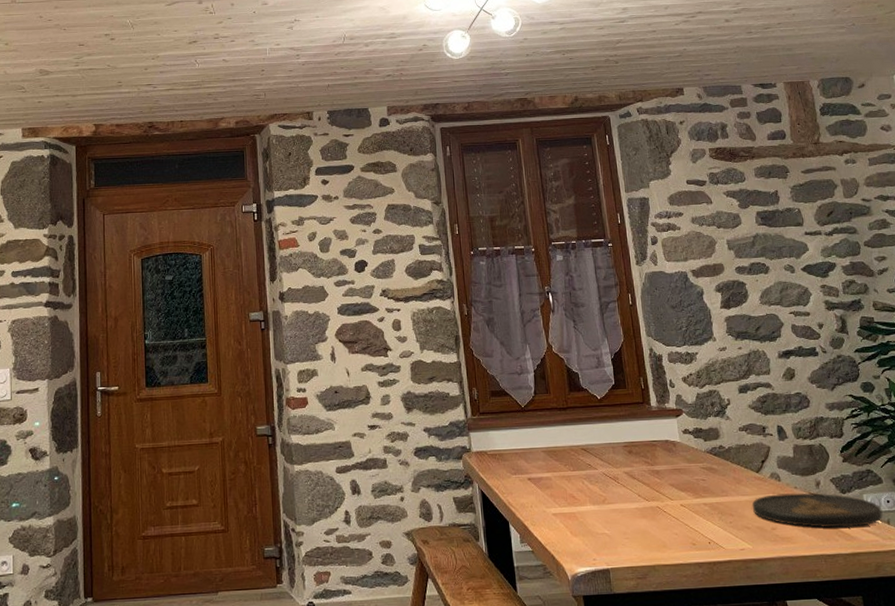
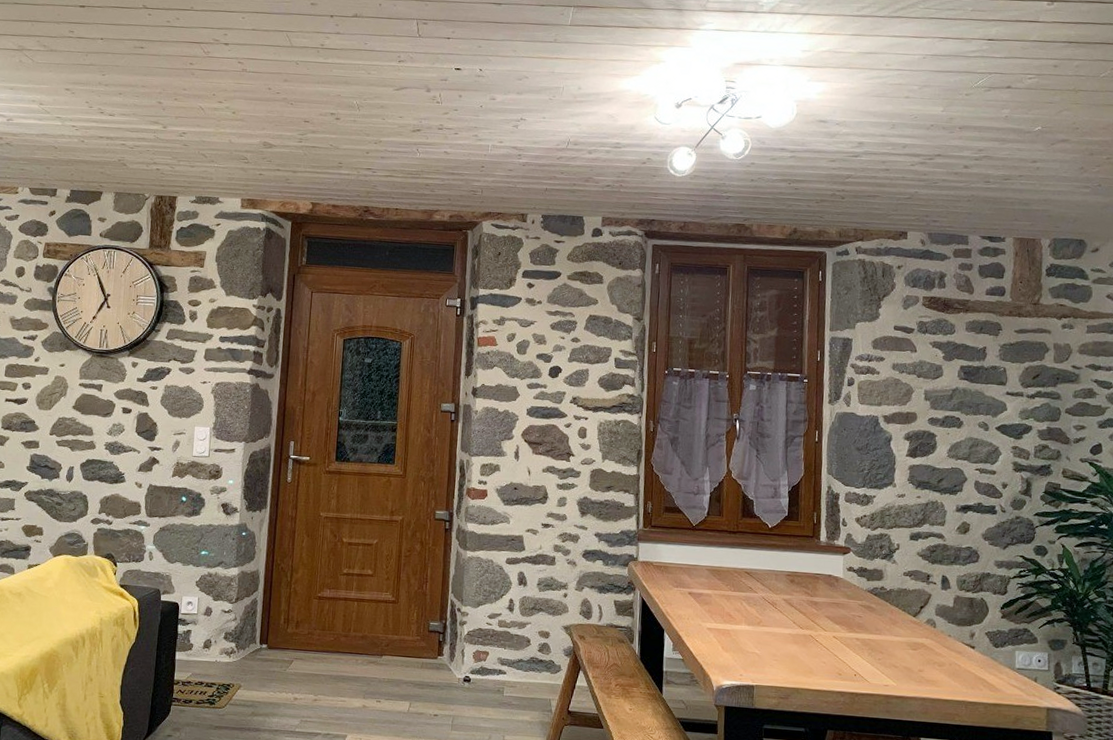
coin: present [752,493,883,528] -> none [903,639,1032,681]

